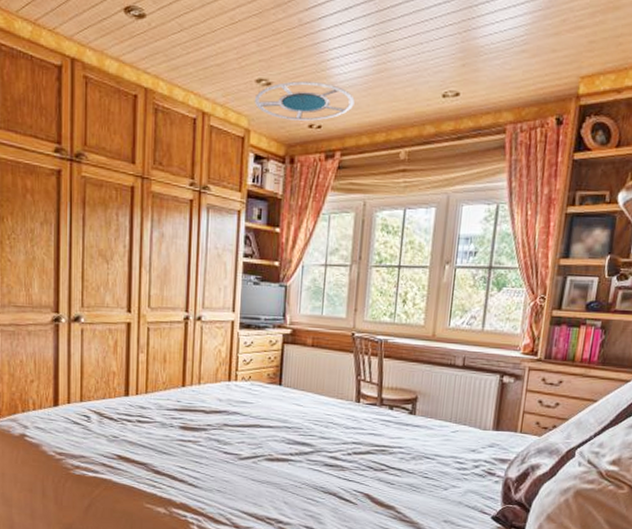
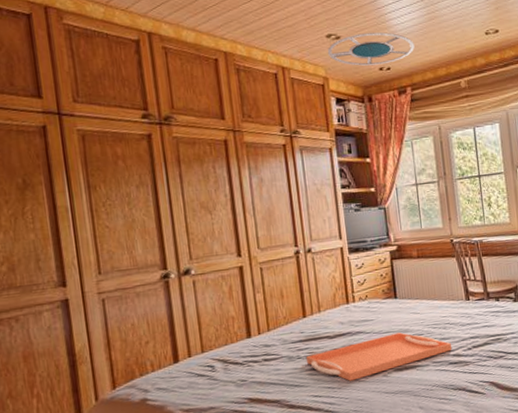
serving tray: none [178,421,330,461] -> present [305,332,452,381]

